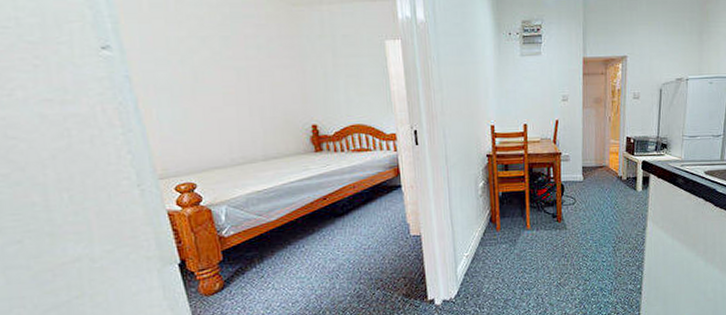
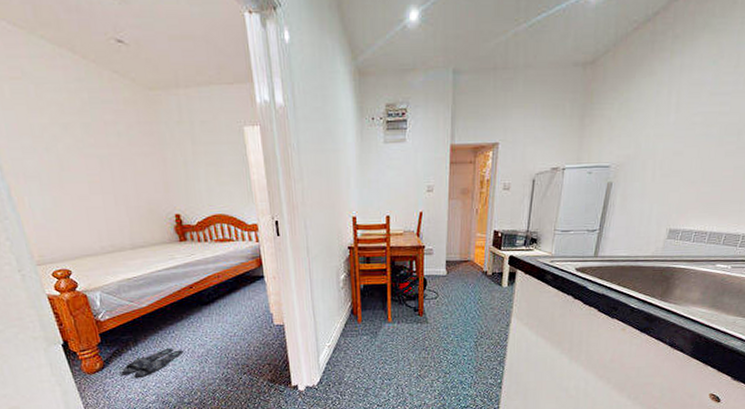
slippers: none [244,263,313,298] -> present [122,348,184,377]

